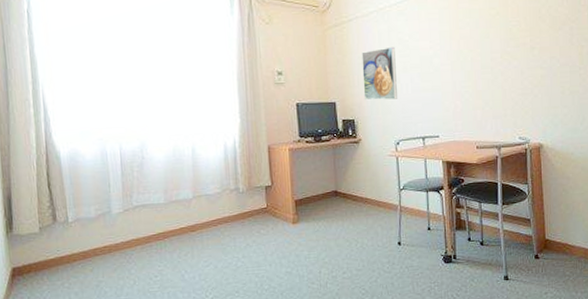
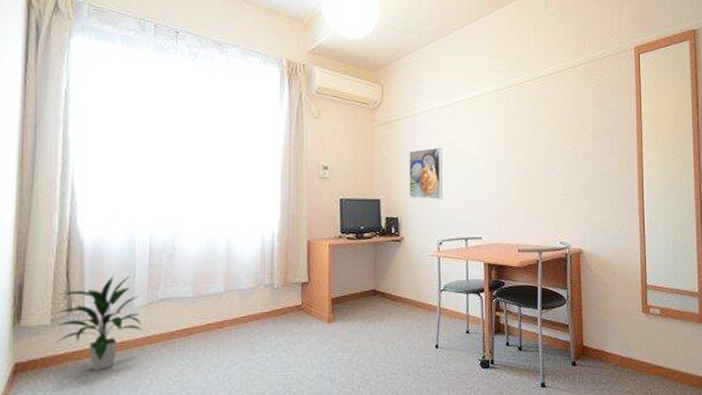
indoor plant: none [42,185,123,274] -> present [54,275,144,372]

